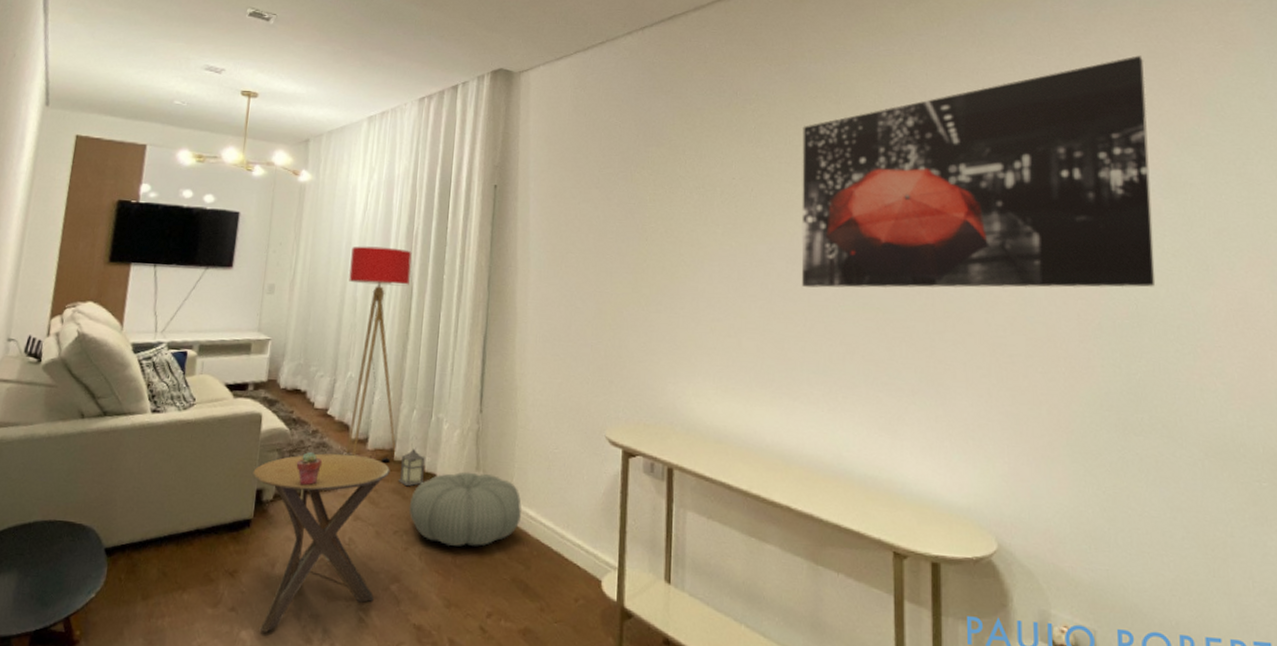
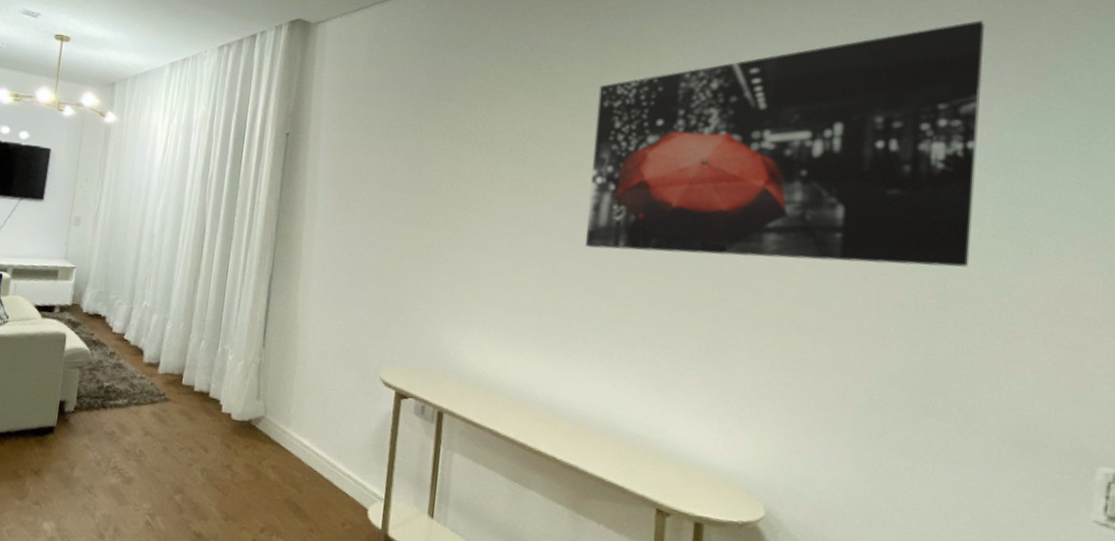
side table: present [253,453,390,633] -> none [57,373,179,526]
potted succulent: present [296,452,323,486] -> none [95,371,119,401]
floor lamp: present [346,246,412,463] -> none [140,185,206,386]
lantern: present [399,436,425,487] -> none [186,364,210,409]
pouf: present [409,471,522,547] -> none [194,400,297,468]

